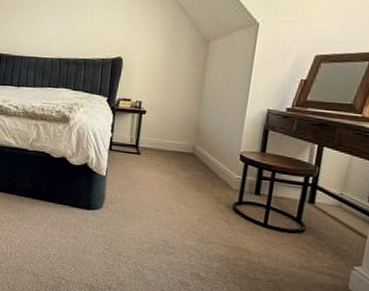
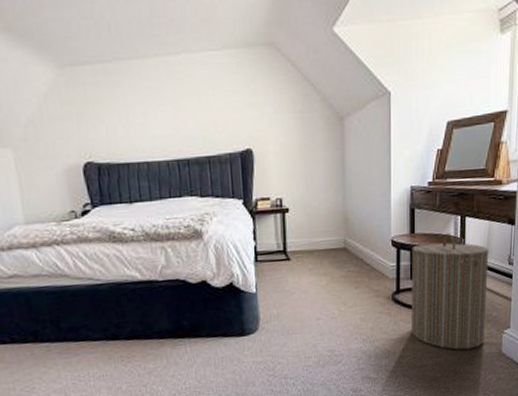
laundry hamper: none [248,158,347,276] -> present [411,233,489,350]

